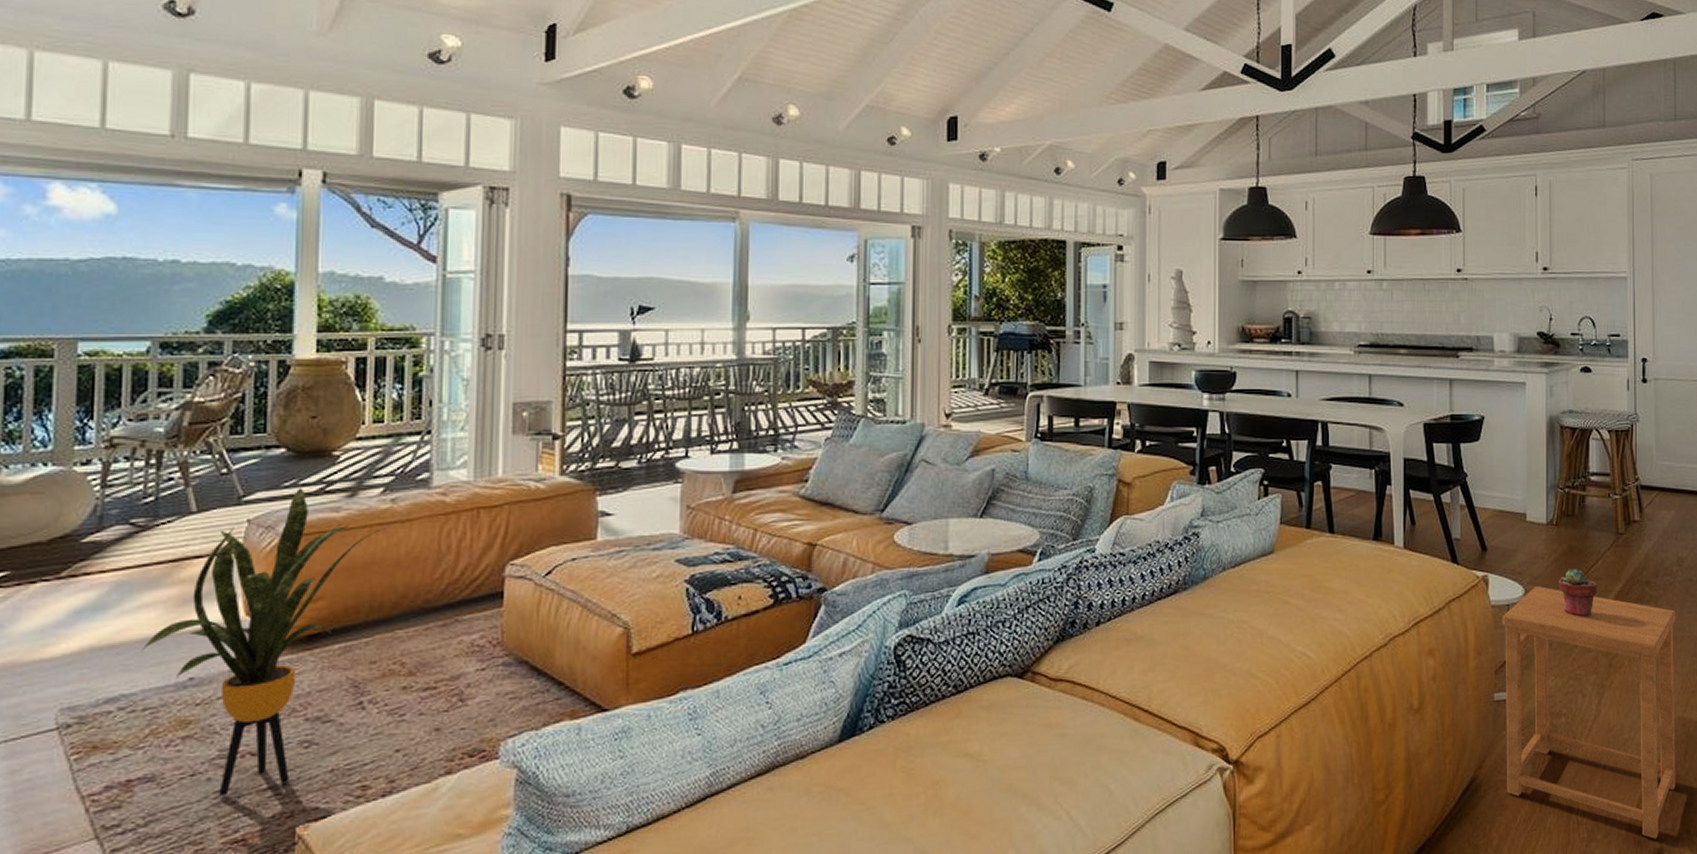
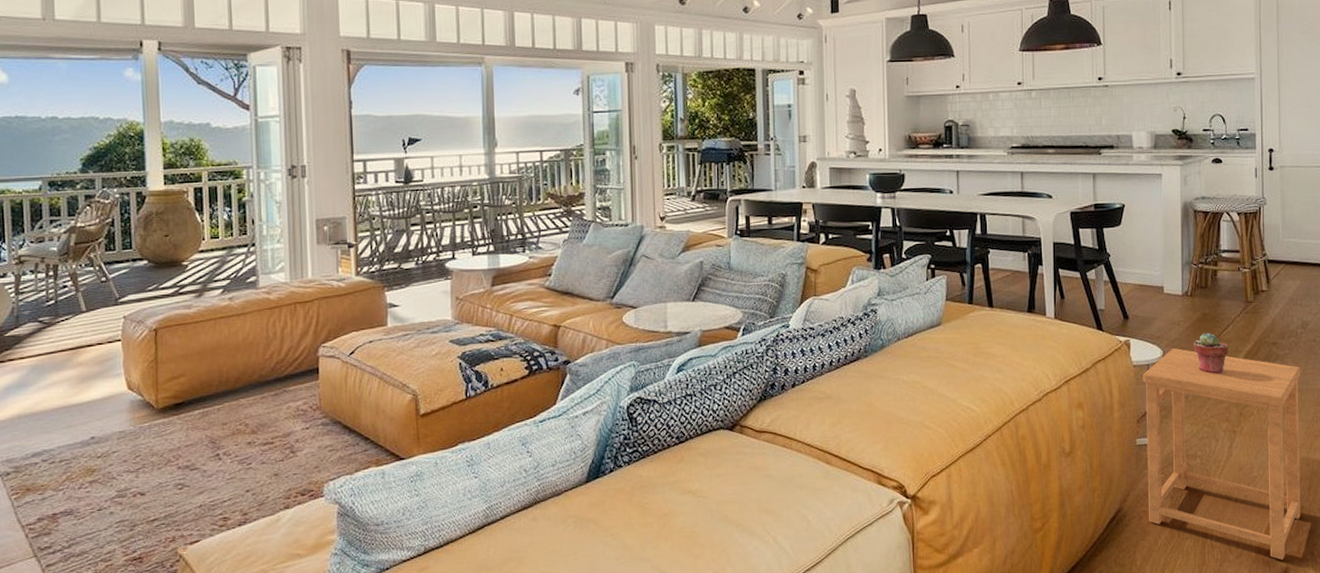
house plant: present [140,488,387,796] -> none [54,291,227,525]

